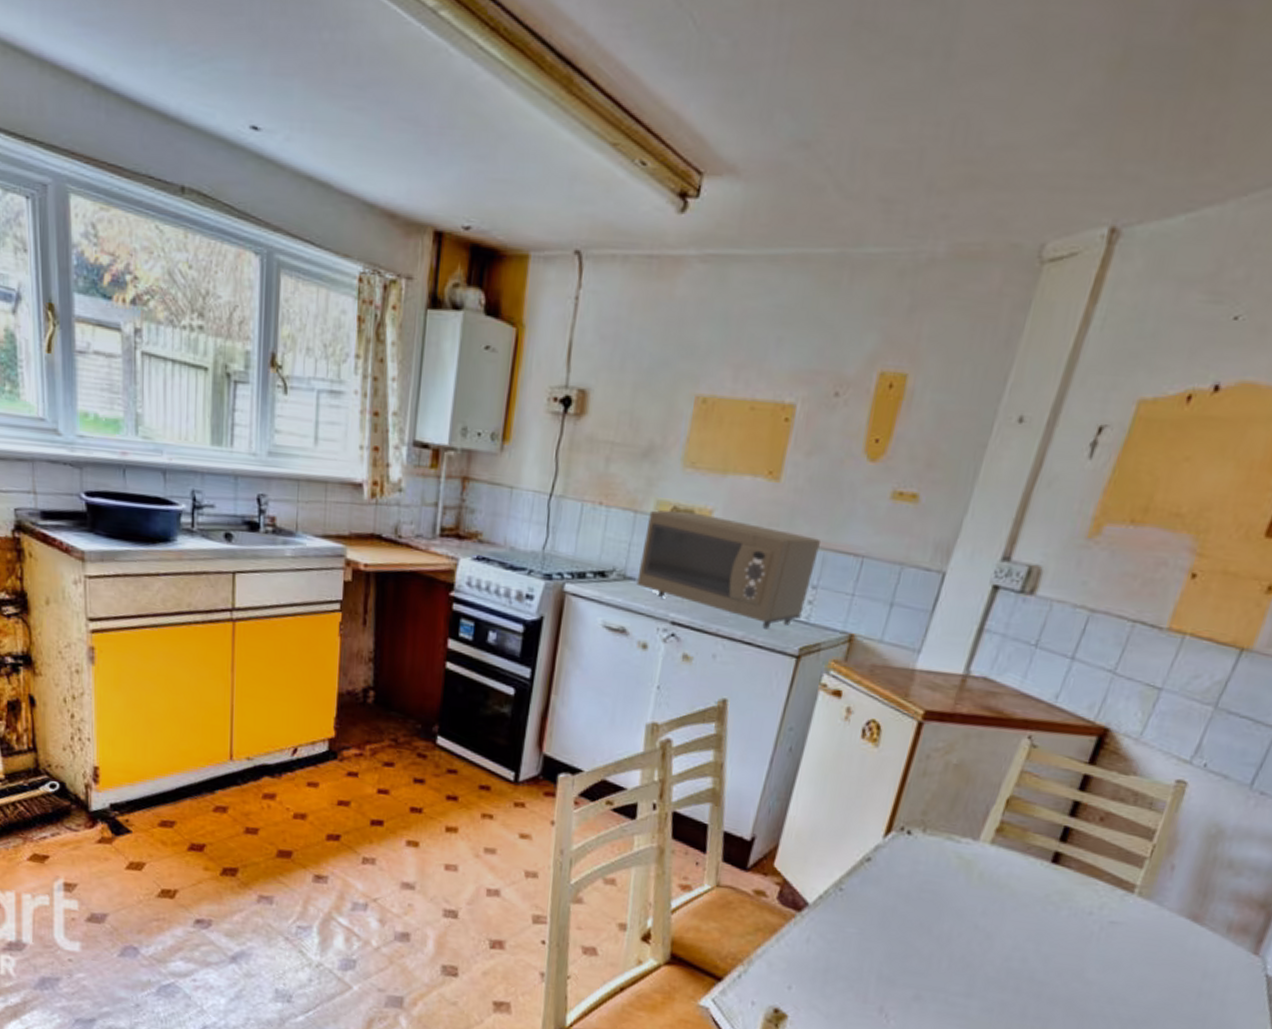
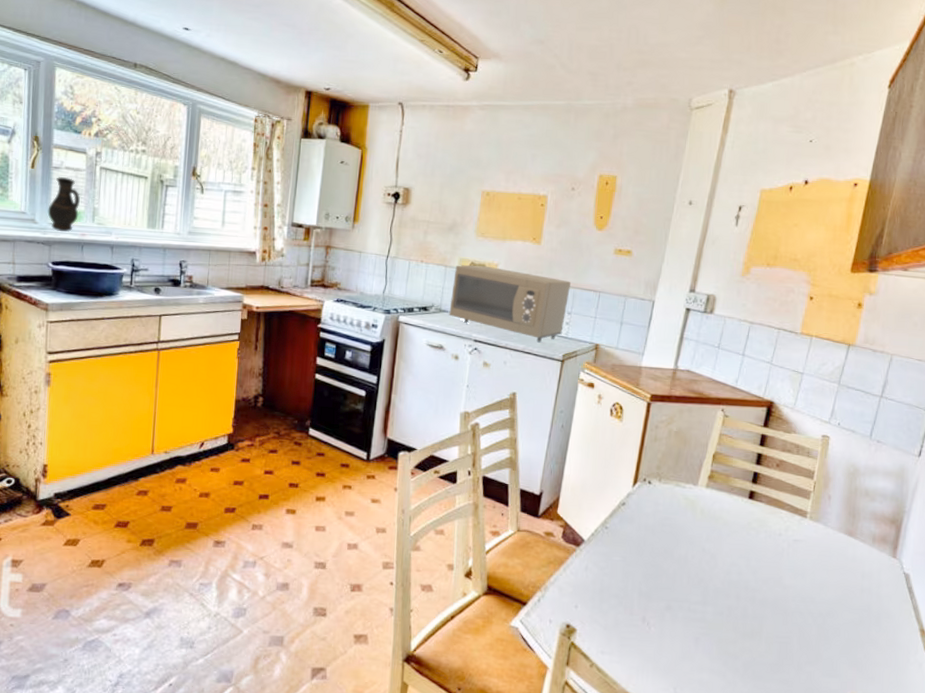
jug: none [74,366,116,449] -> present [47,177,80,232]

